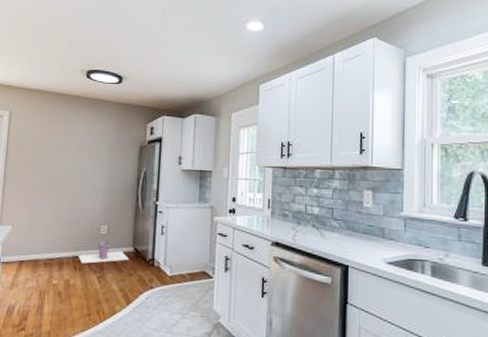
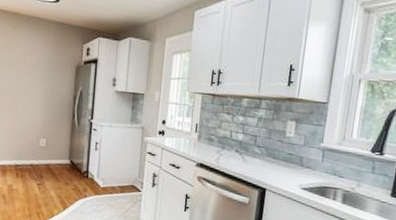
trash bin: present [79,241,129,264] -> none [20,153,65,172]

